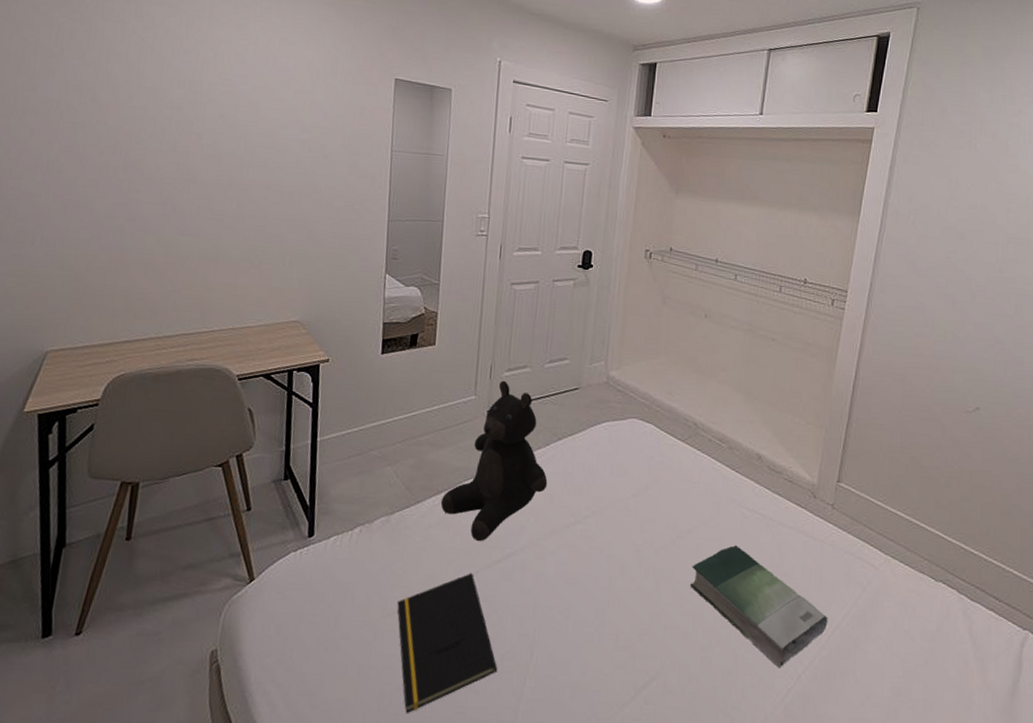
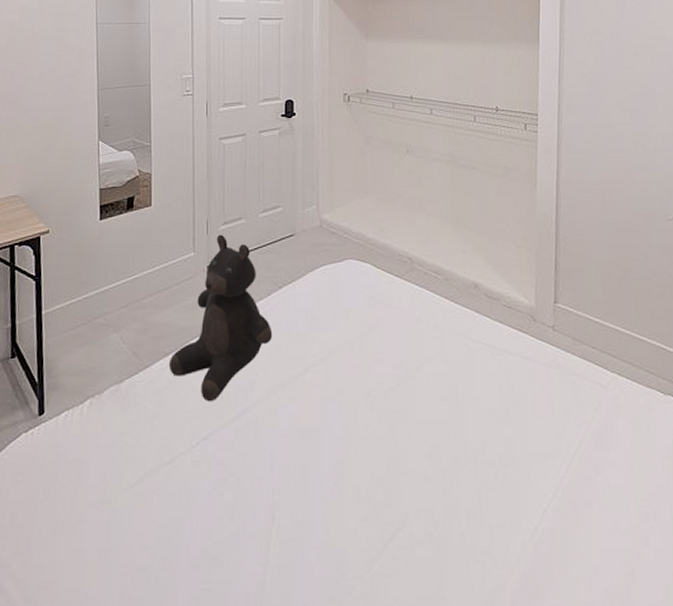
notepad: present [397,573,498,713] -> none [133,436,240,596]
book: present [689,545,828,668] -> none [423,379,566,505]

